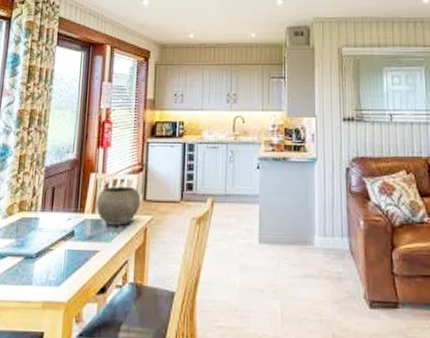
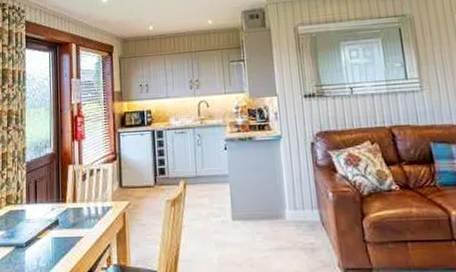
bowl: present [96,186,141,226] -> none [76,175,118,213]

